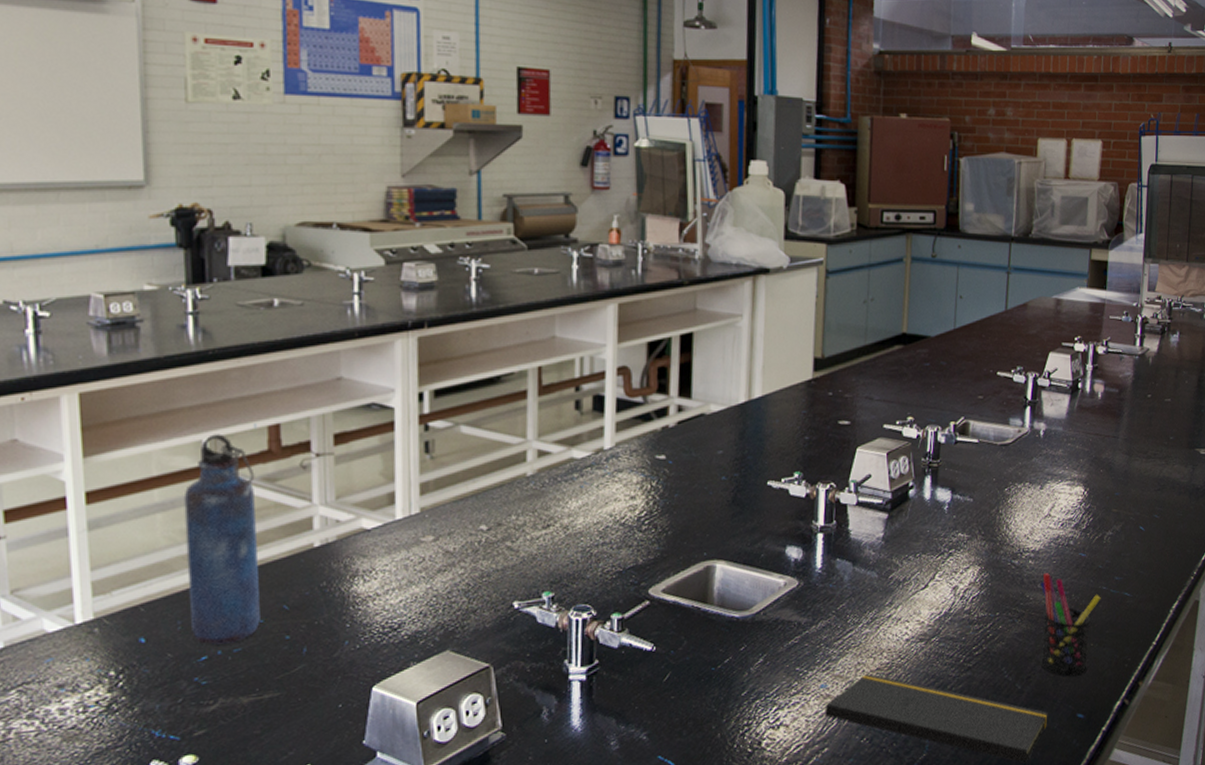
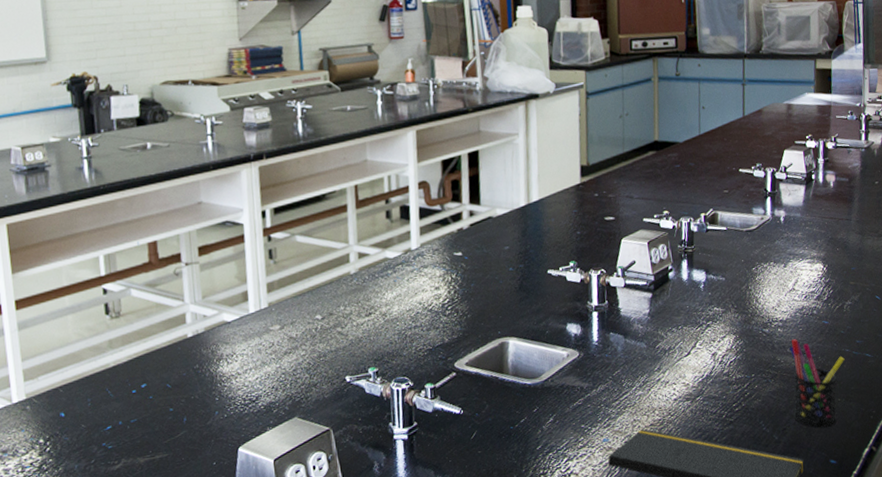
water bottle: present [183,433,260,645] -> none [87,251,150,417]

